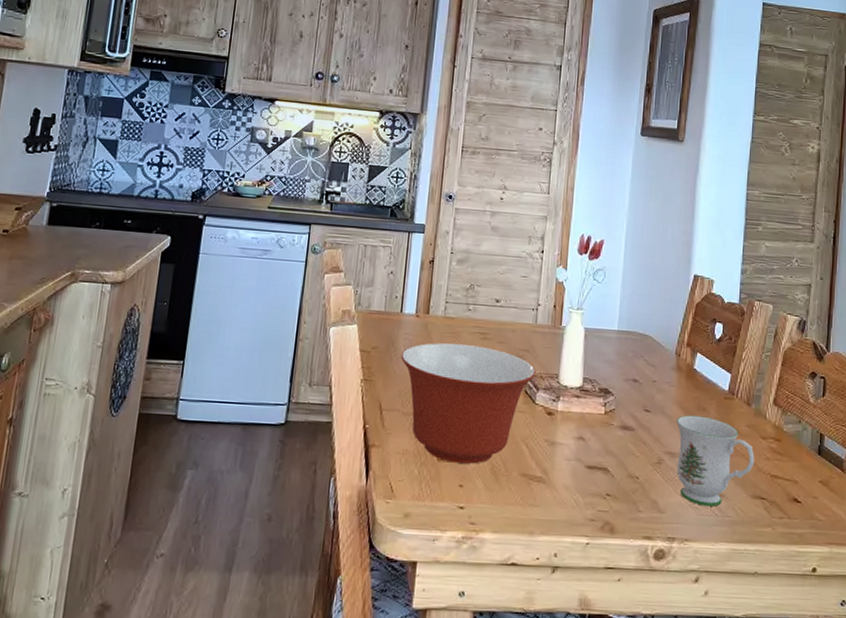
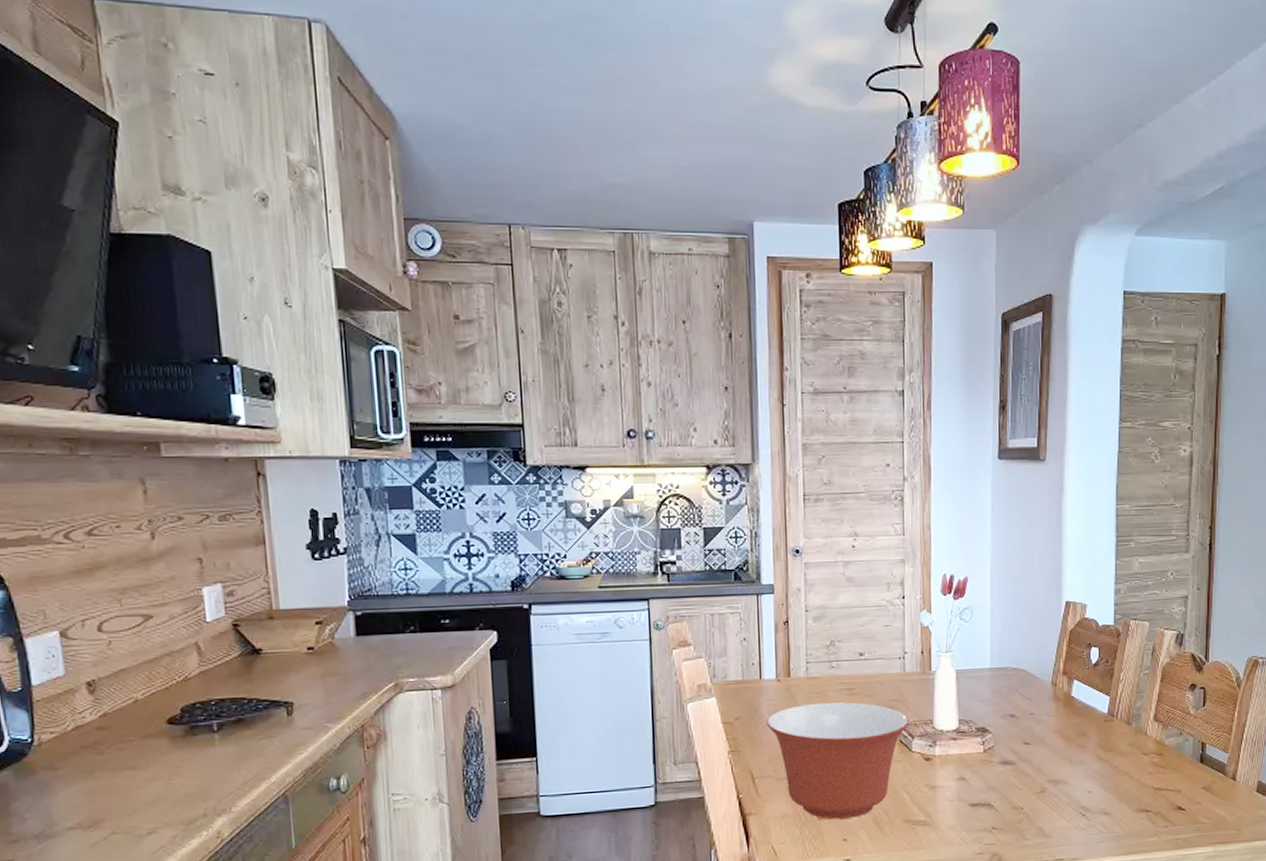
mug: present [677,415,755,507] -> none [1057,741,1137,826]

